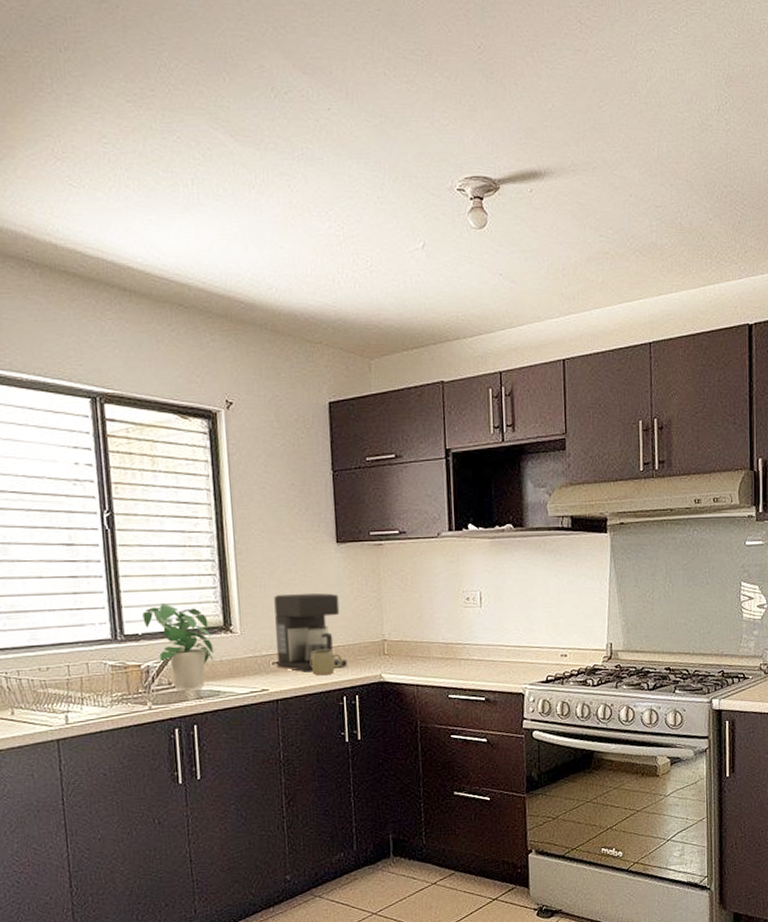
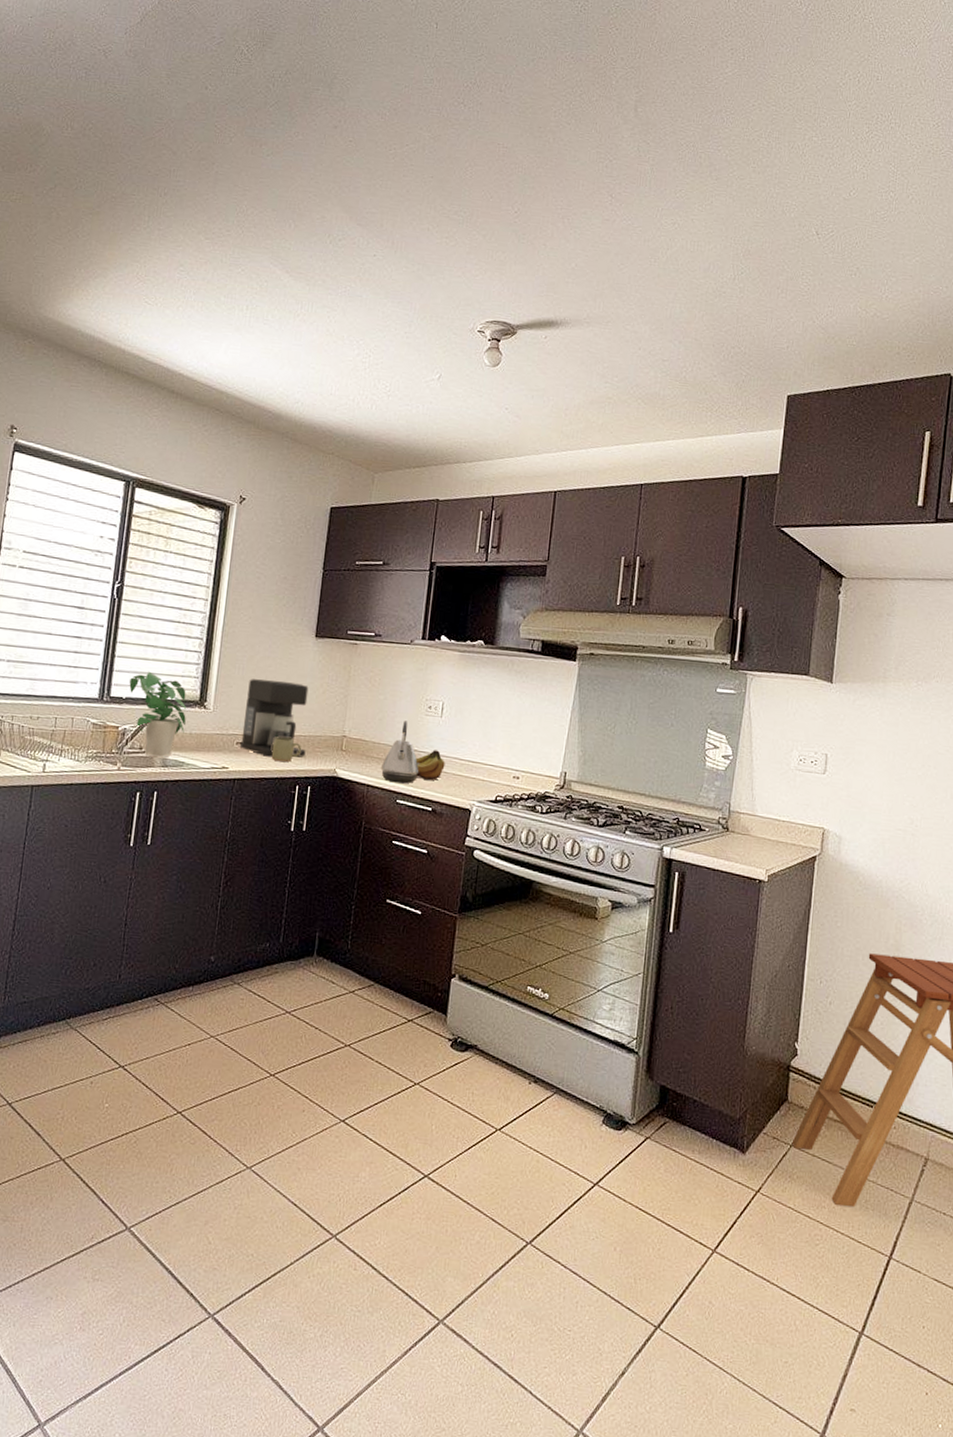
kettle: none [427,615,467,678] -> present [380,720,420,783]
fruit: none [461,640,492,671] -> present [415,750,445,780]

